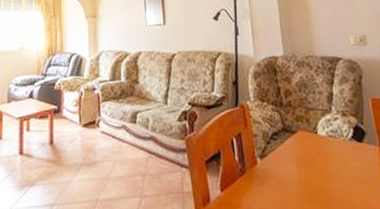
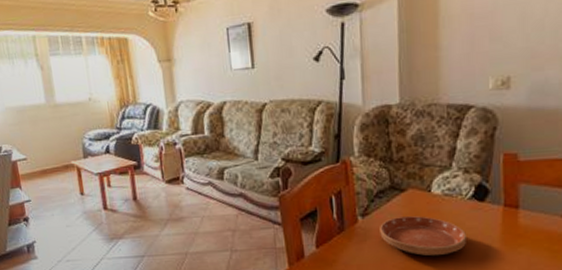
saucer: none [277,157,354,198] -> present [380,216,466,256]

